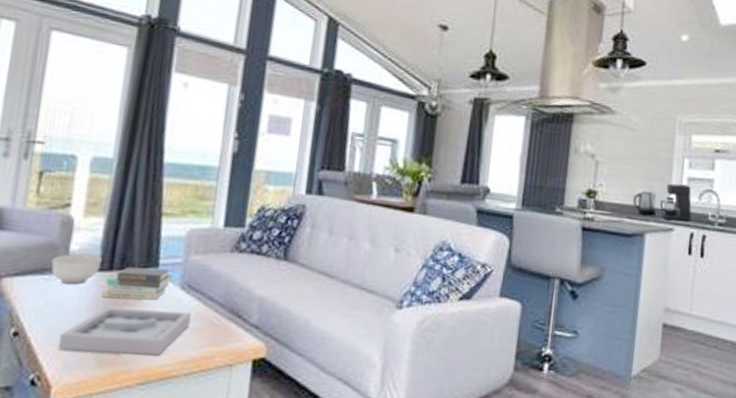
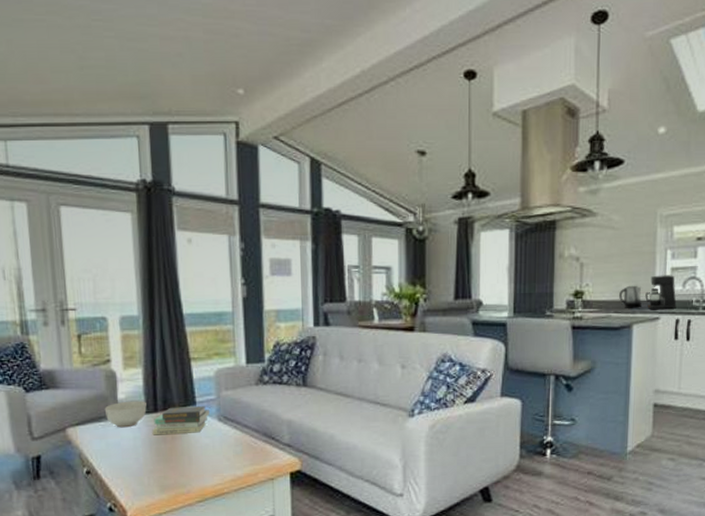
decorative tray: present [58,307,191,356] -> none [125,439,231,482]

